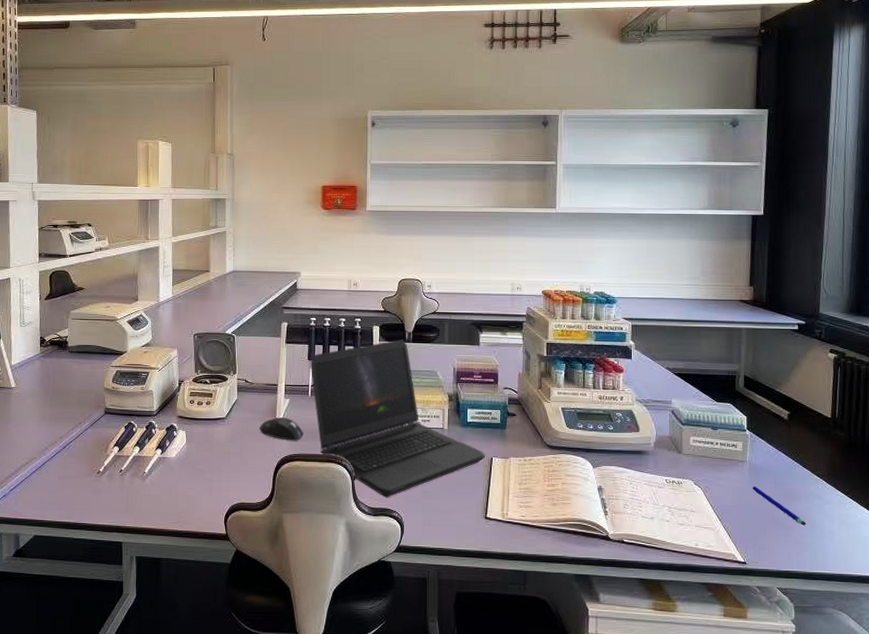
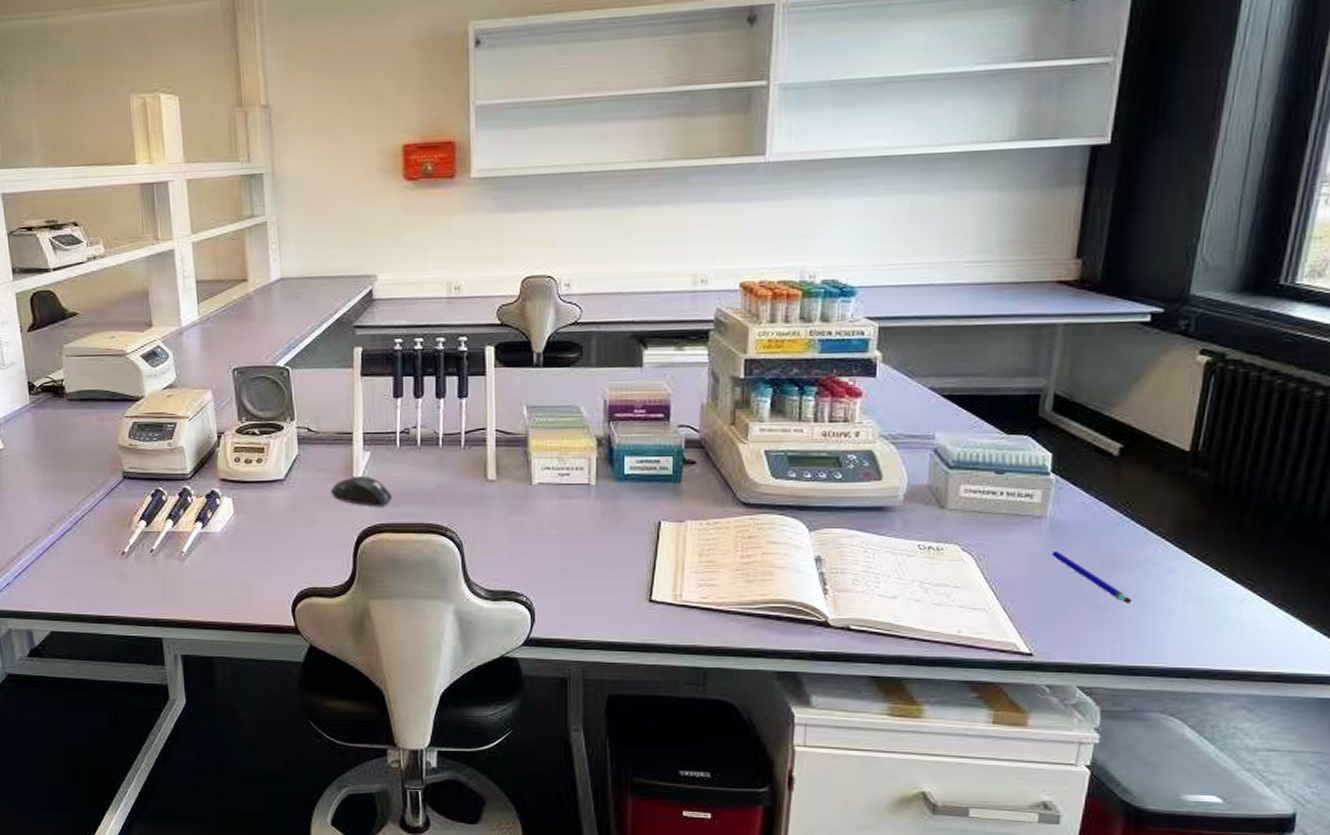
laptop computer: present [310,339,485,498] -> none [396,362,650,577]

